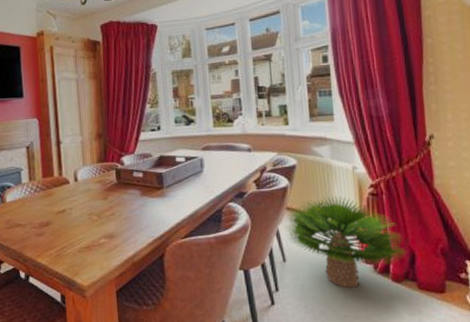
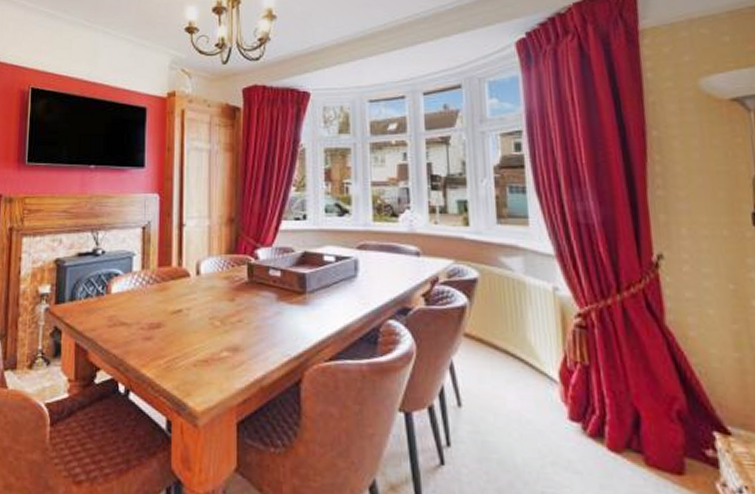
potted plant: present [285,195,405,288] -> none [461,323,626,453]

